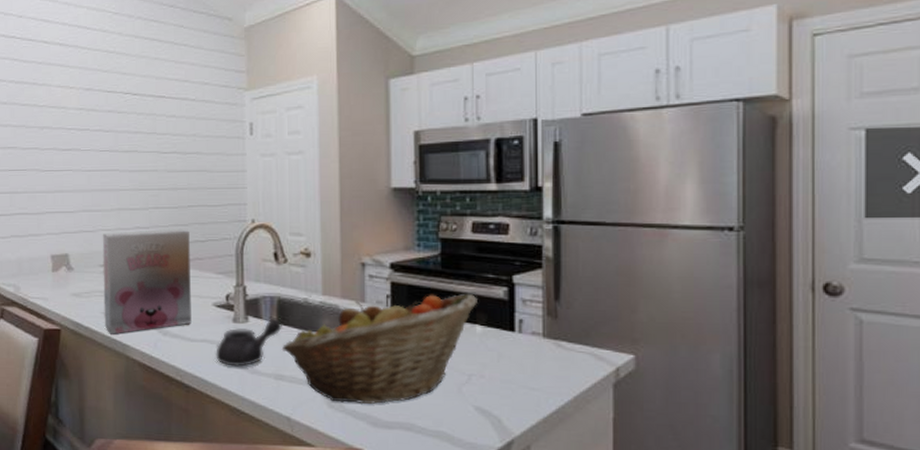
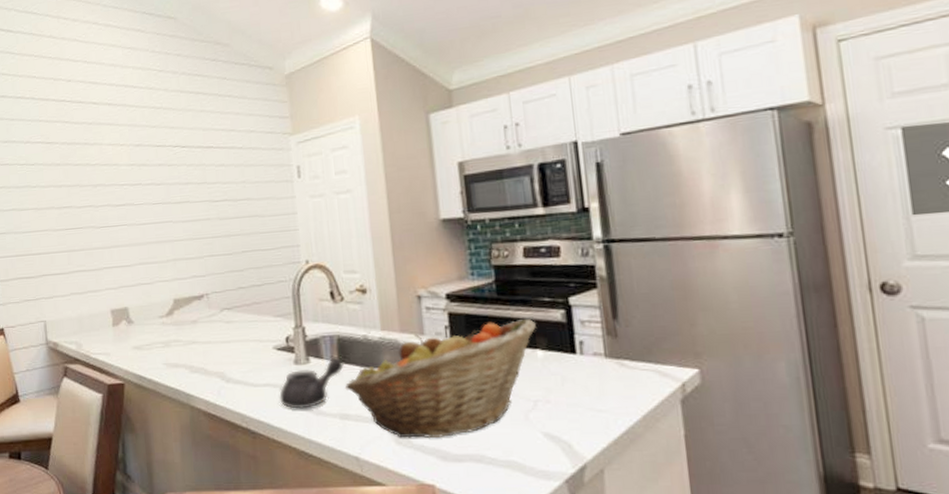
cereal box: present [102,229,192,334] -> none [160,275,253,385]

